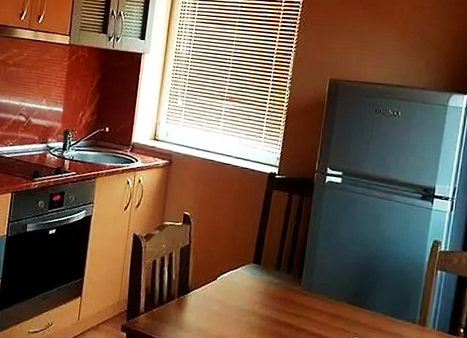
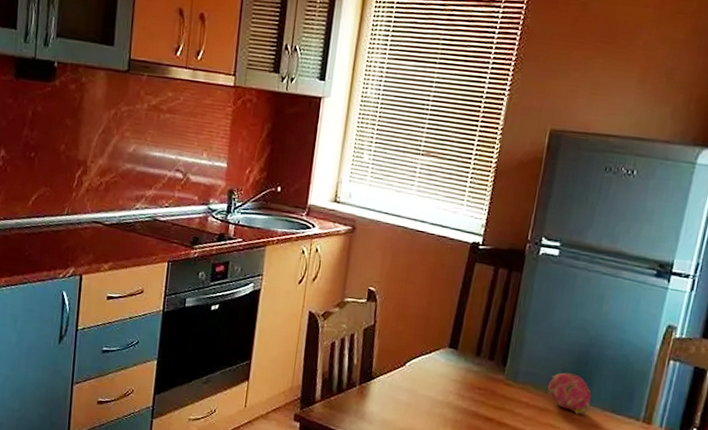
fruit: none [337,283,374,320] -> present [547,372,591,415]

